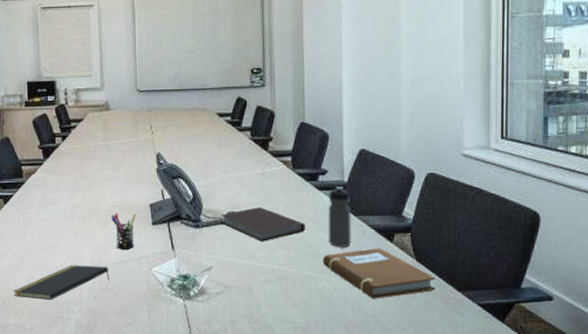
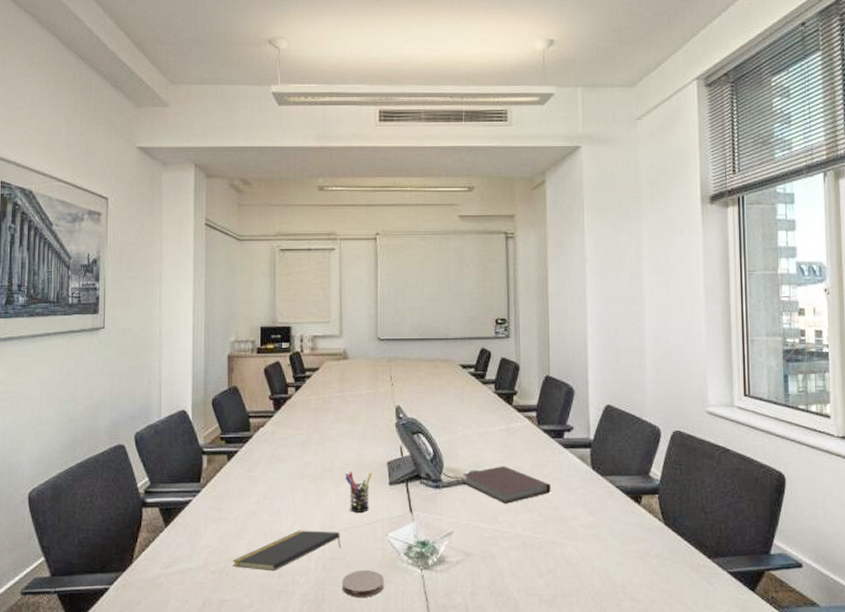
coaster: none [111,299,151,323] -> present [342,569,385,597]
notebook: present [322,248,435,299] -> none [569,511,685,567]
water bottle: present [328,187,351,247] -> none [574,445,598,510]

